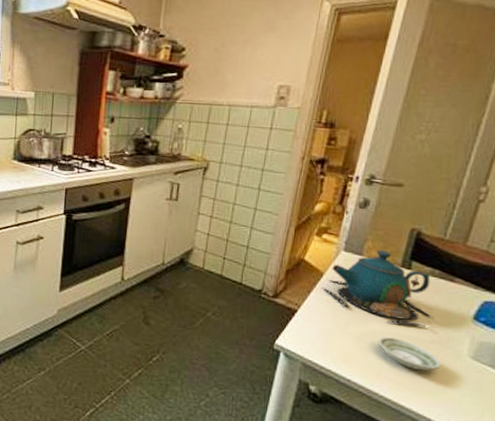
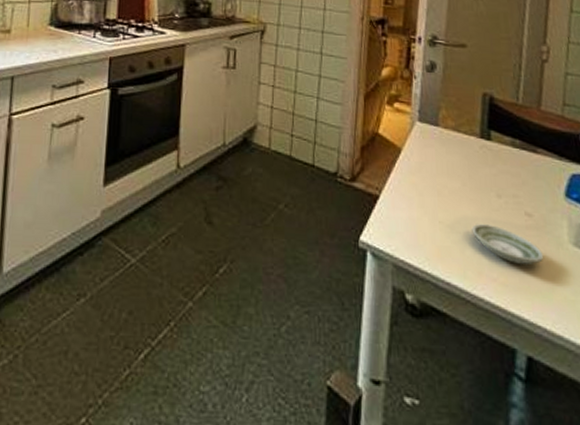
teapot: present [322,250,433,327] -> none [402,119,524,210]

